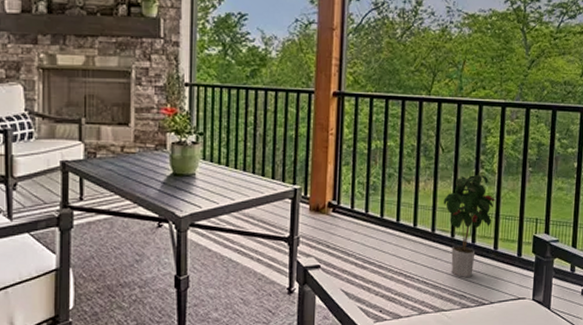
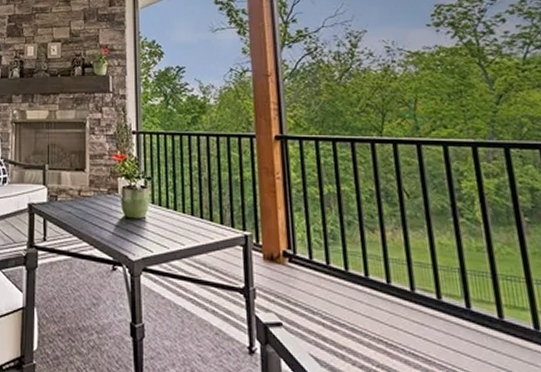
potted plant: present [443,175,496,277] -> none [419,225,488,352]

